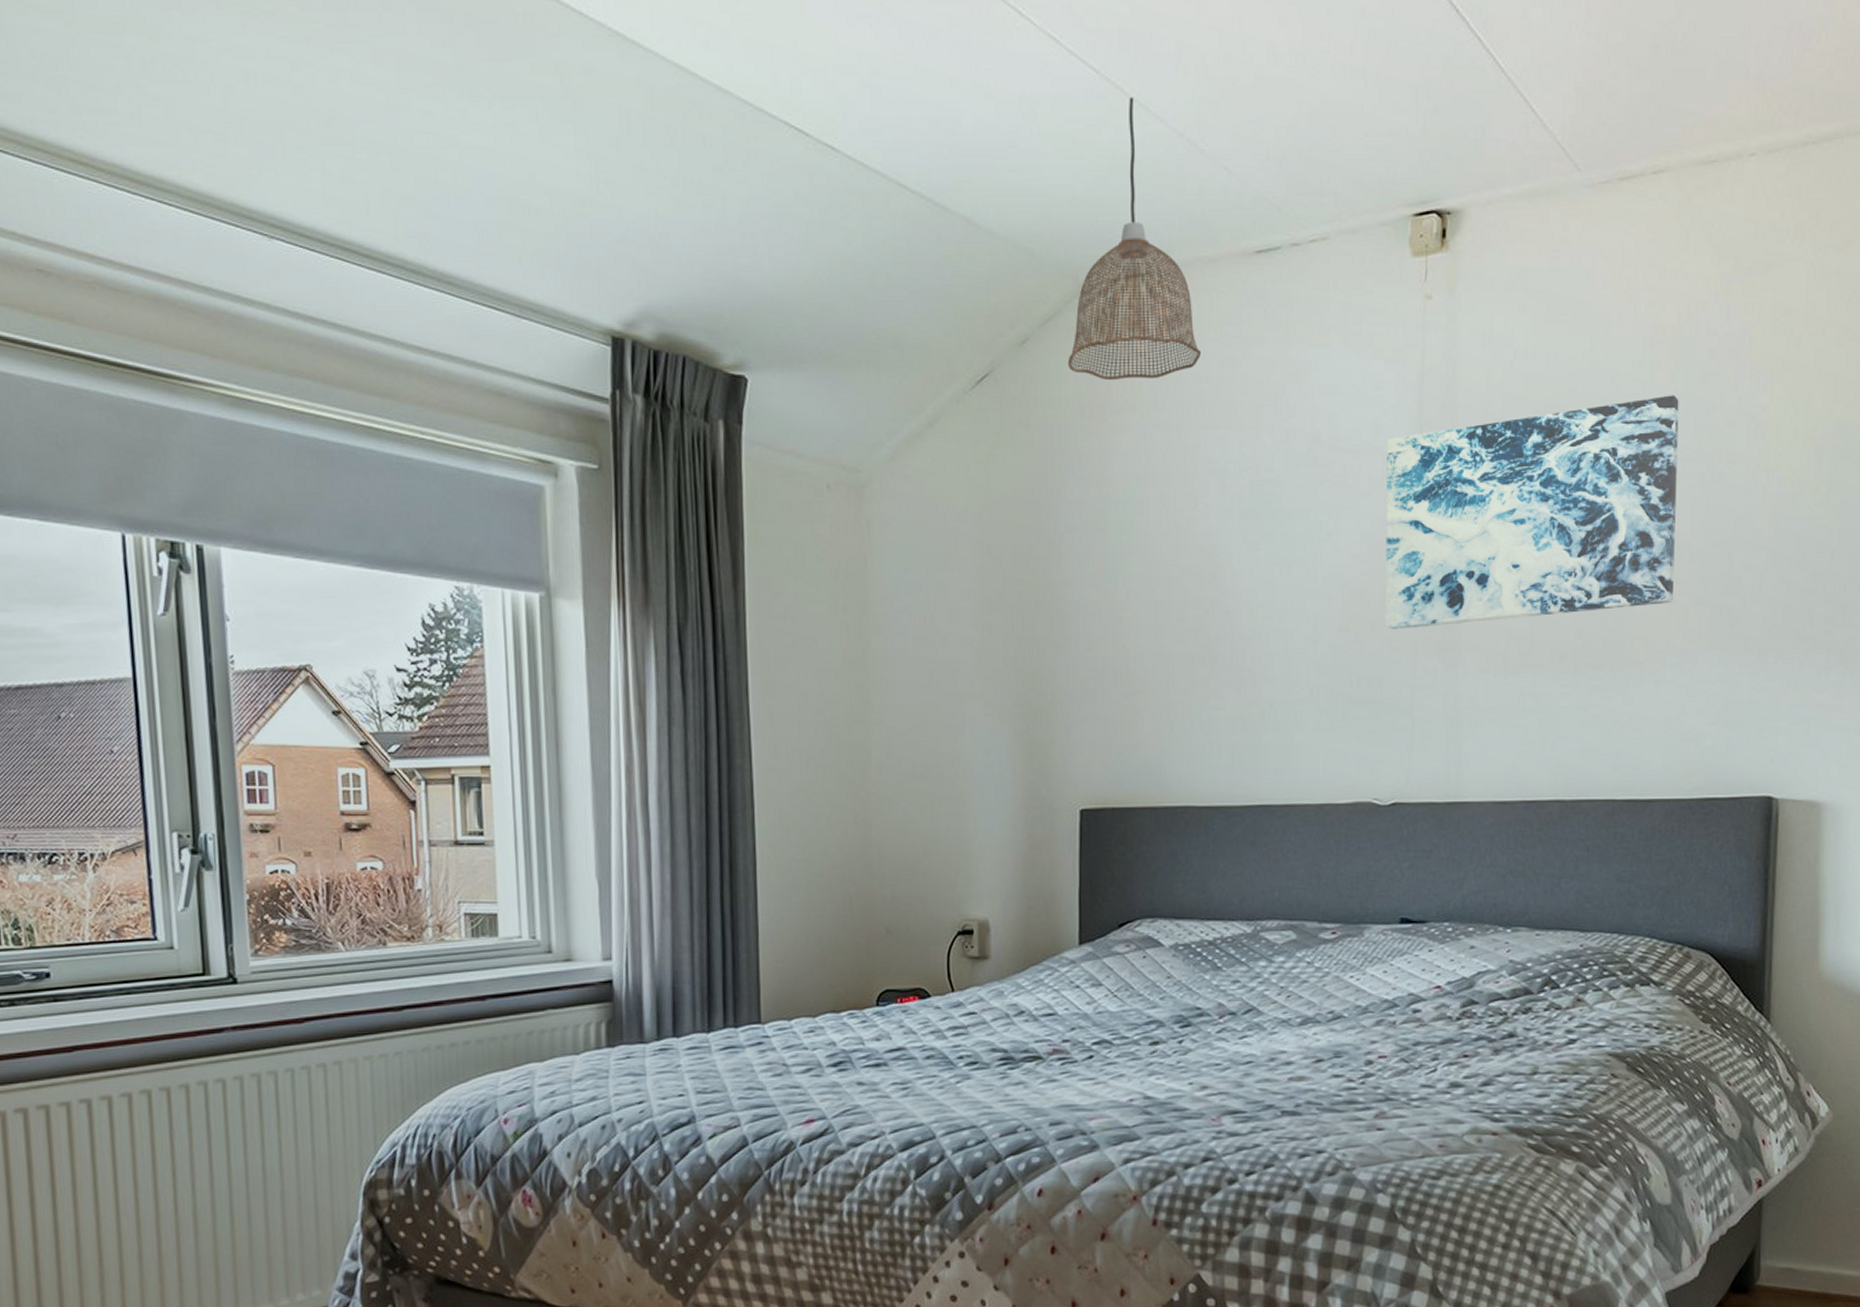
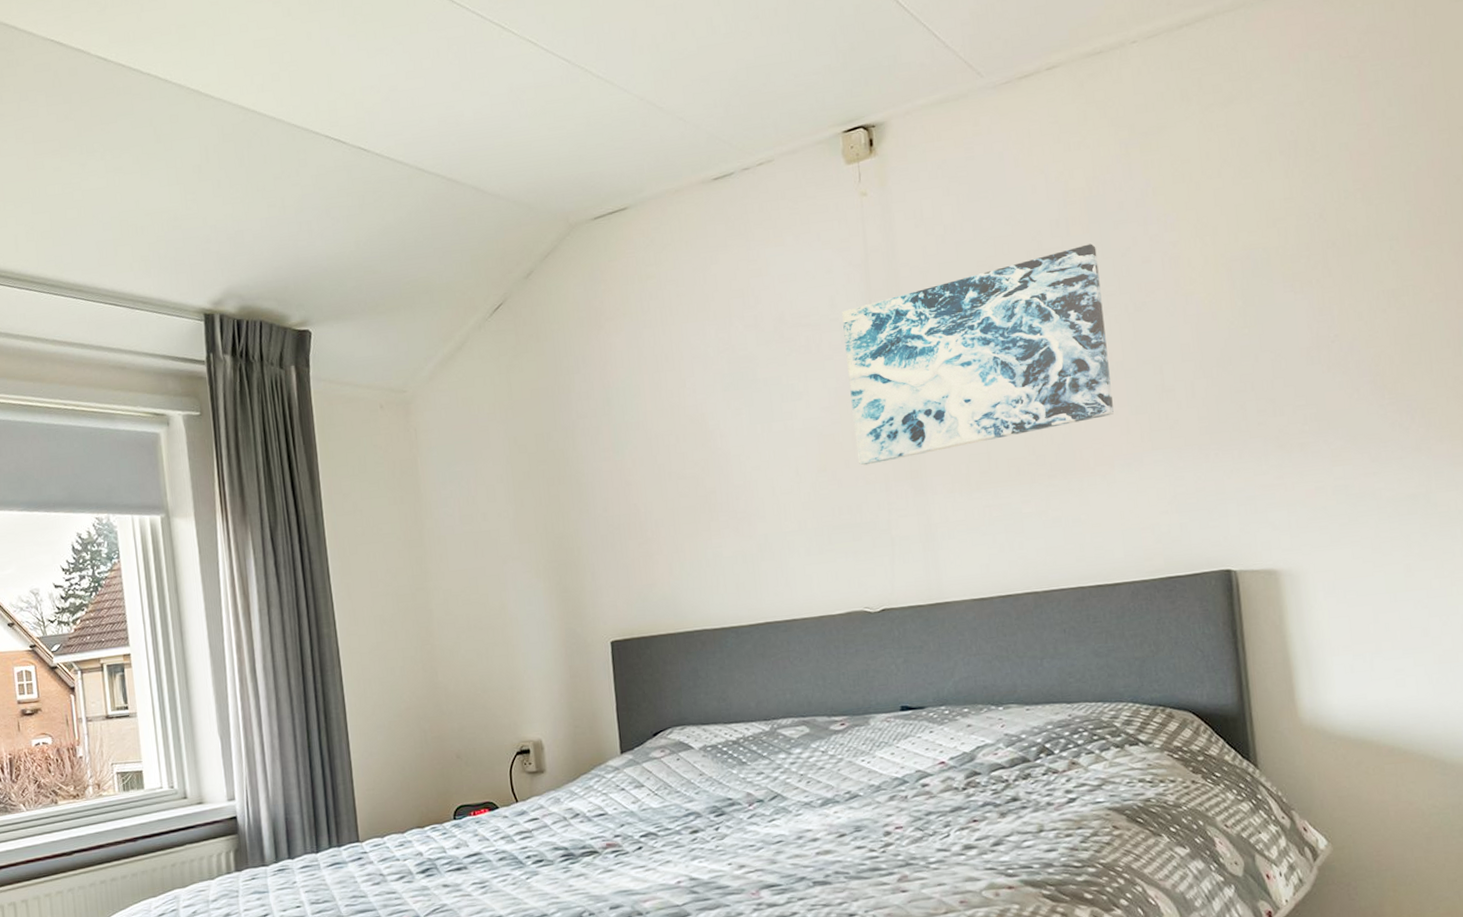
pendant lamp: present [1067,96,1201,381] -> none [566,76,676,296]

